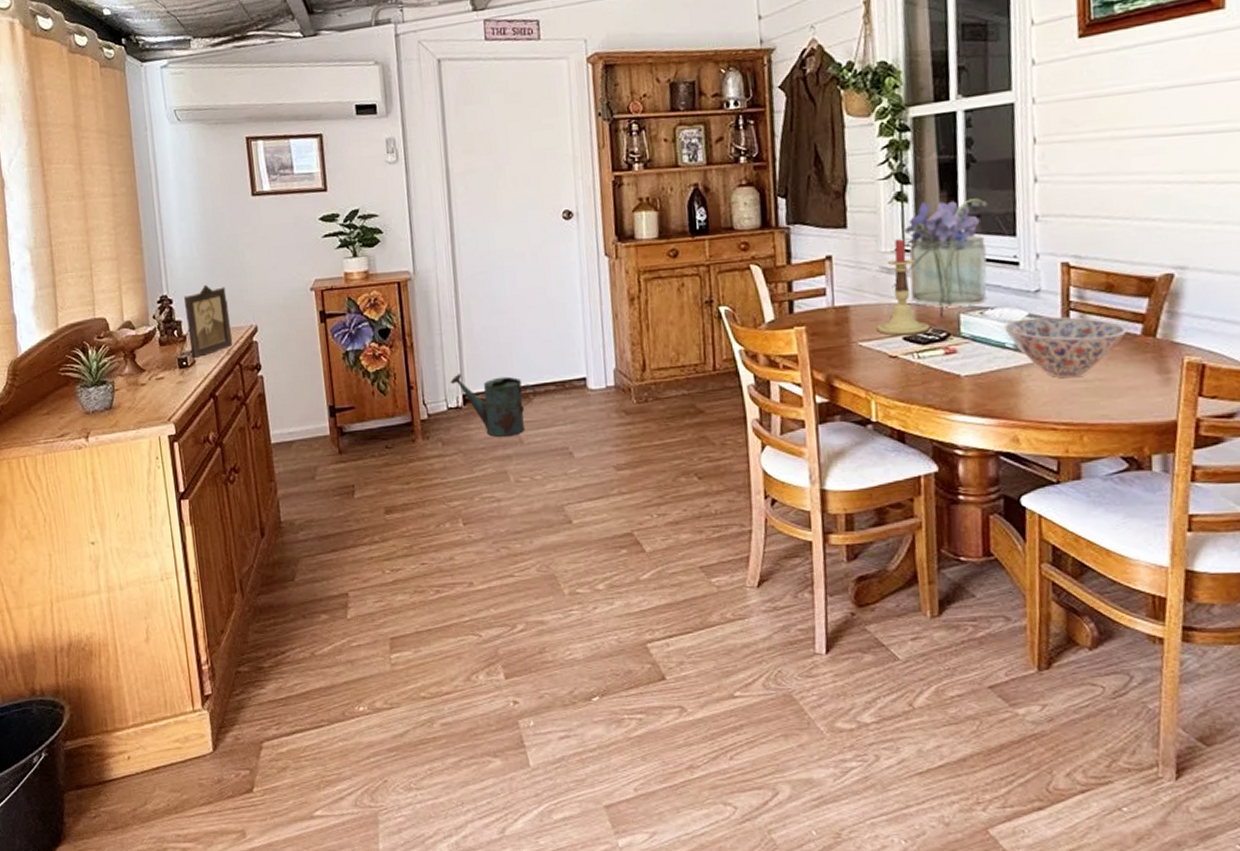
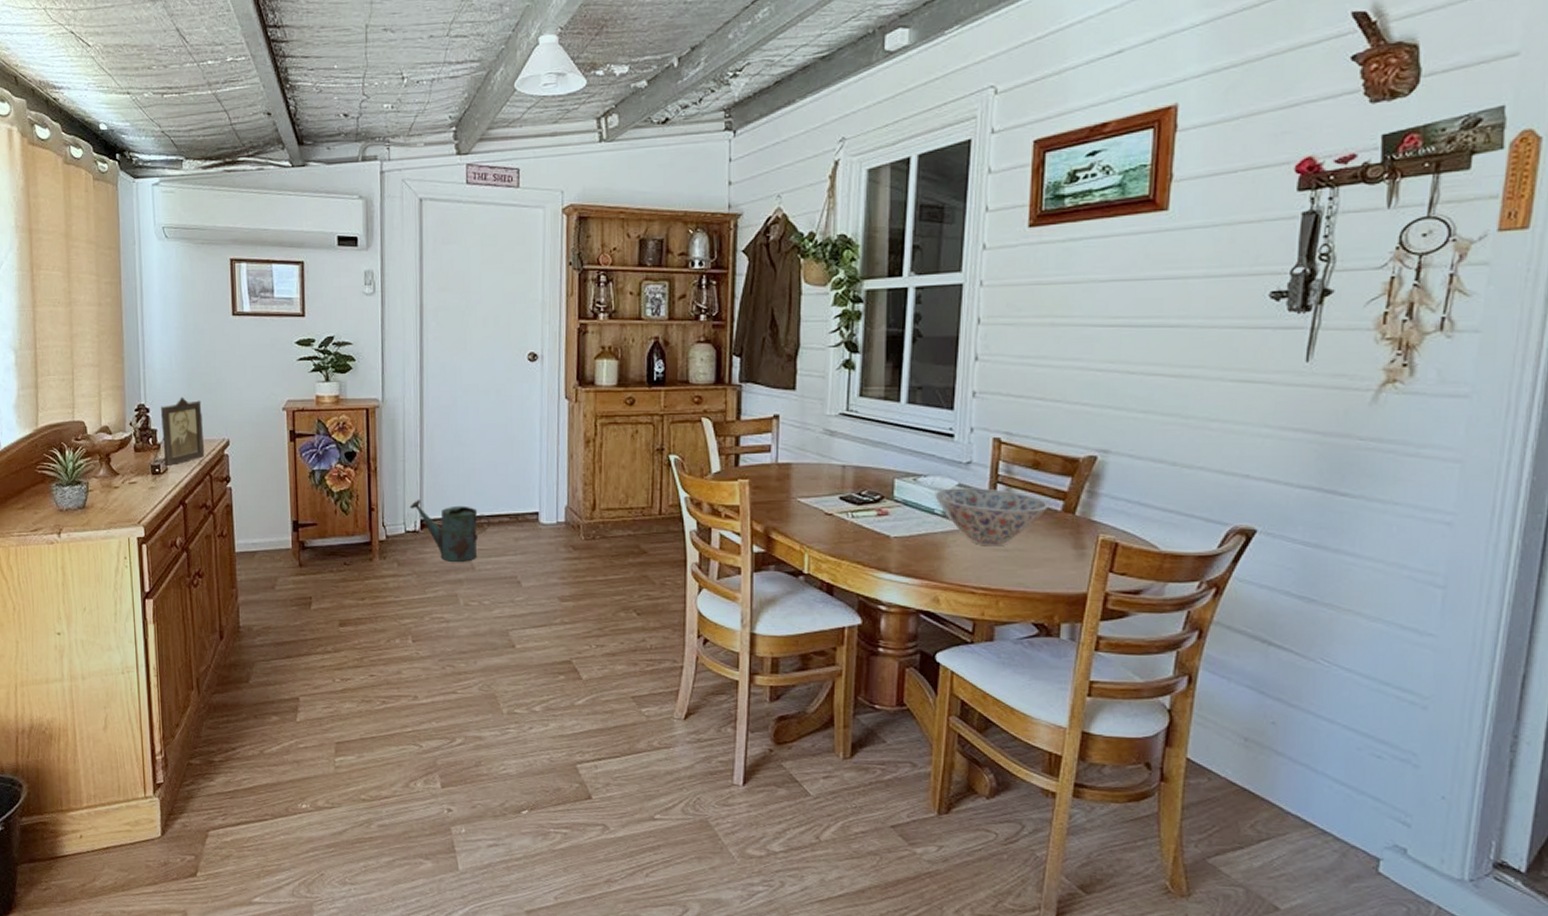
candlestick: present [877,239,930,337] -> none [816,404,866,496]
flower bouquet: present [892,198,989,317] -> none [833,371,931,480]

